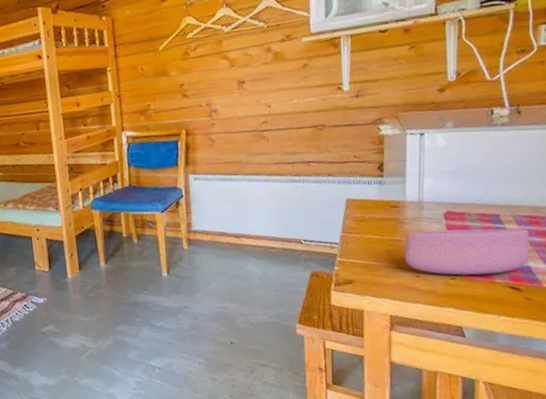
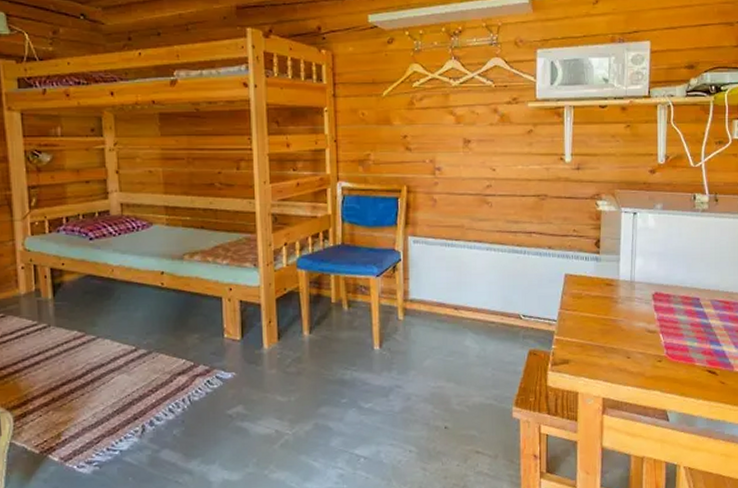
bowl: present [404,228,530,276] -> none [617,311,724,358]

